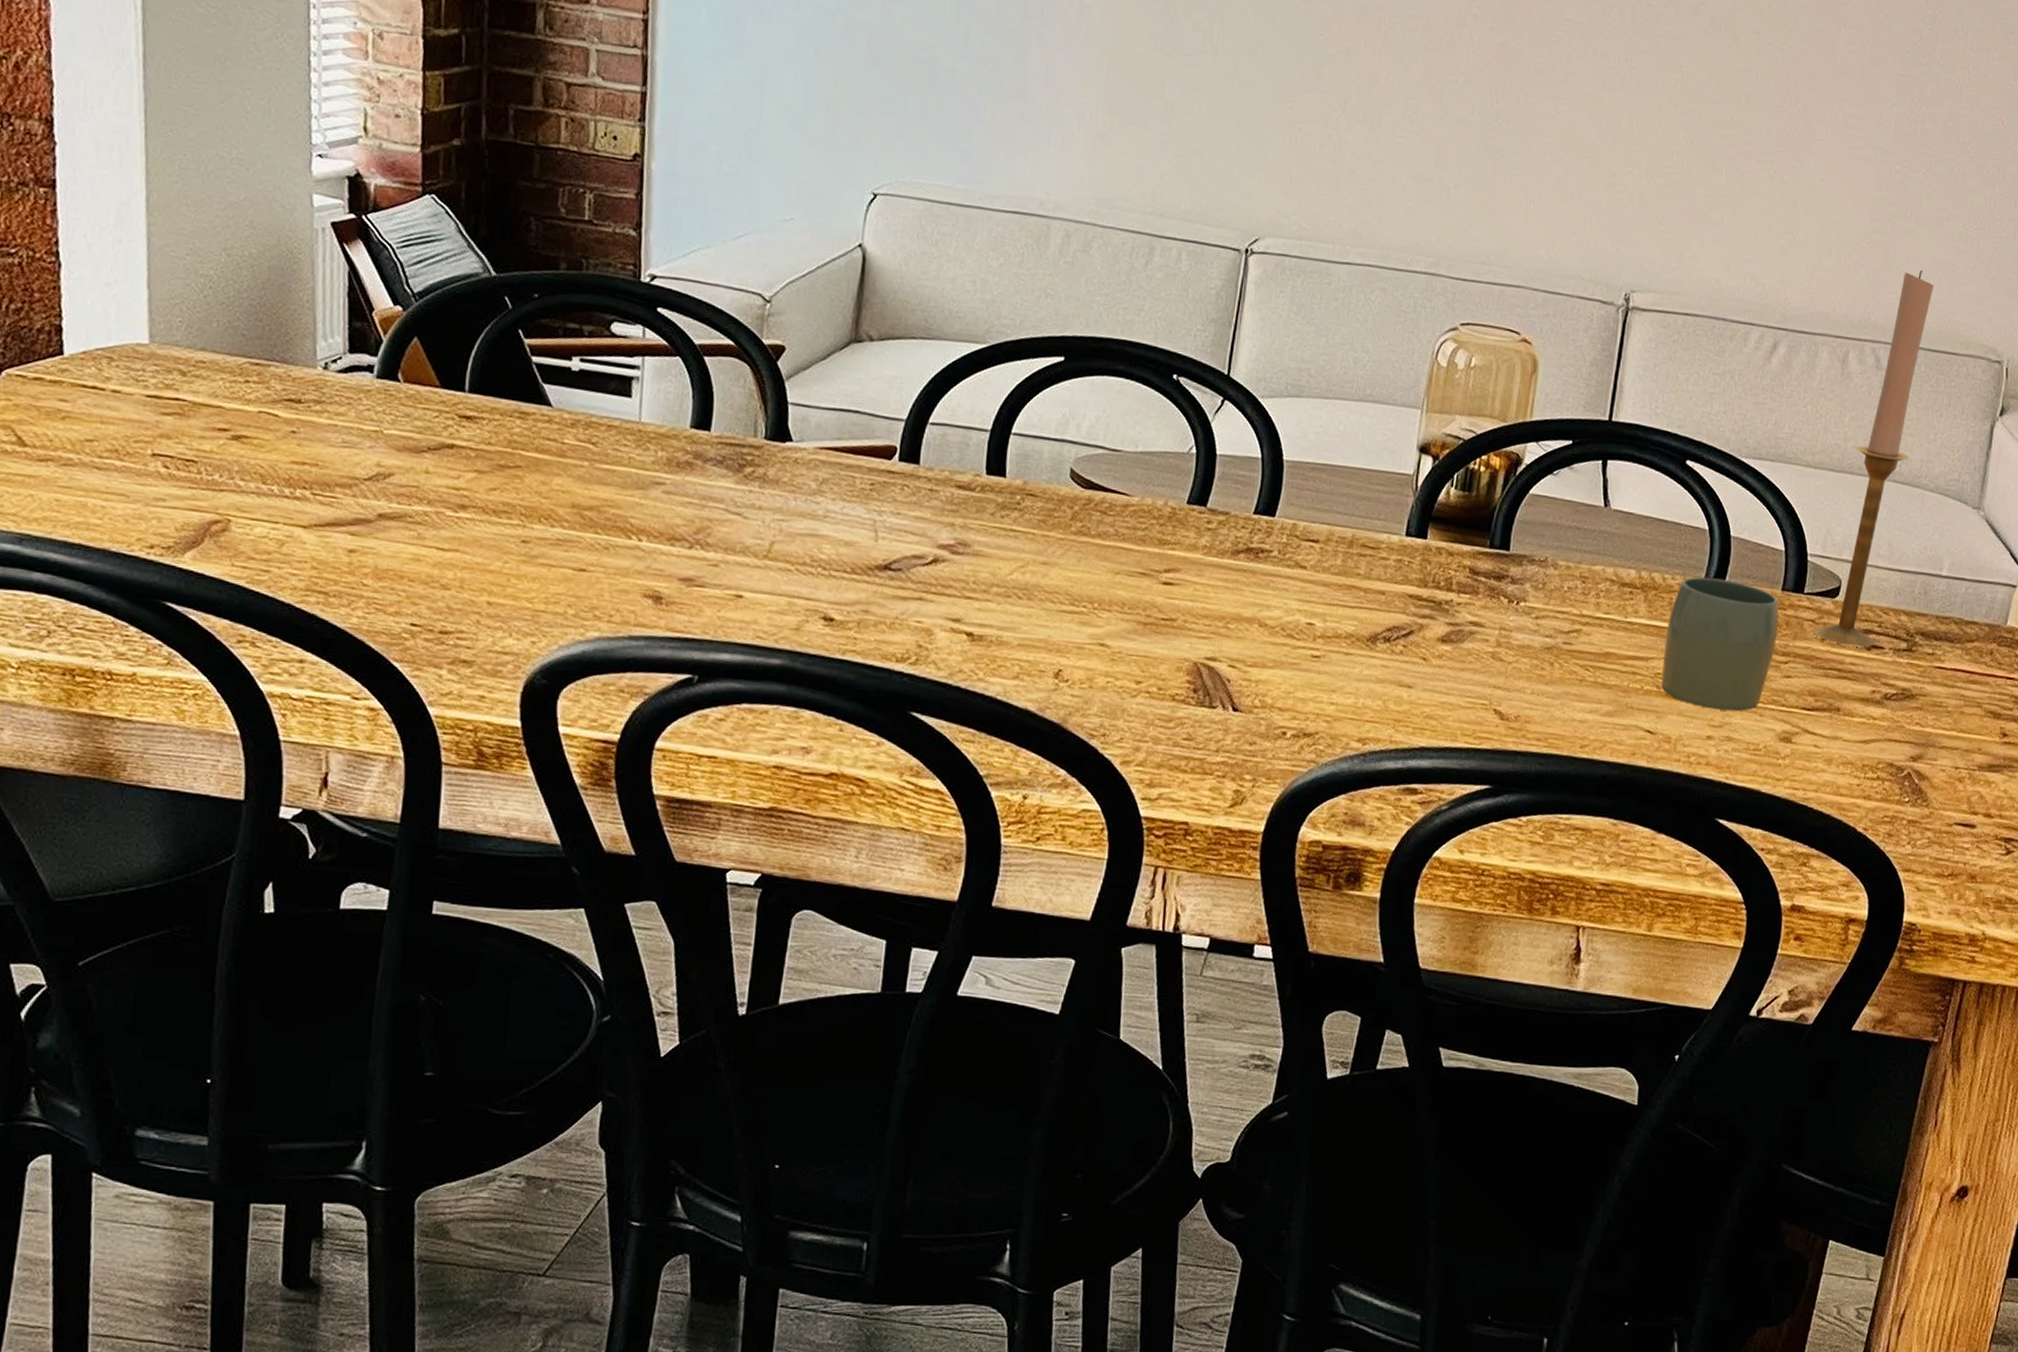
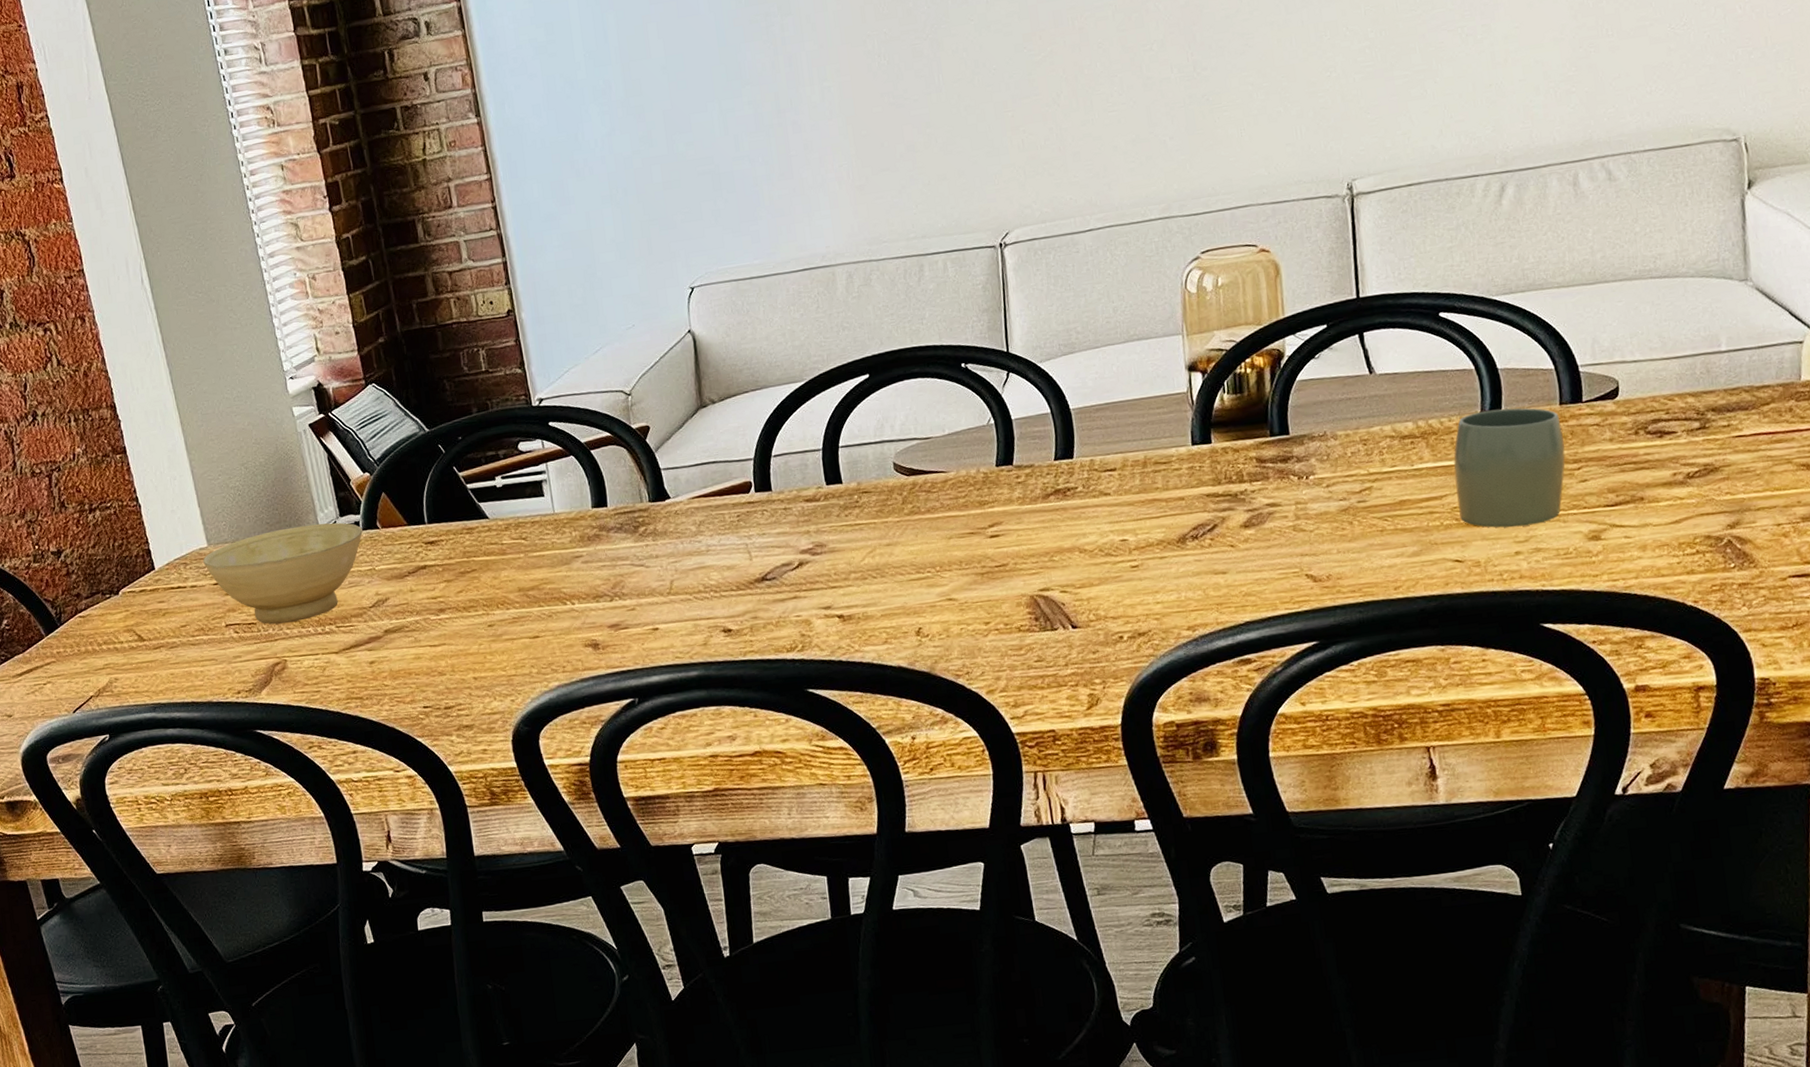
bowl: none [137,346,376,474] -> present [203,522,363,625]
candlestick: present [1812,269,1934,647] -> none [1599,78,1667,440]

